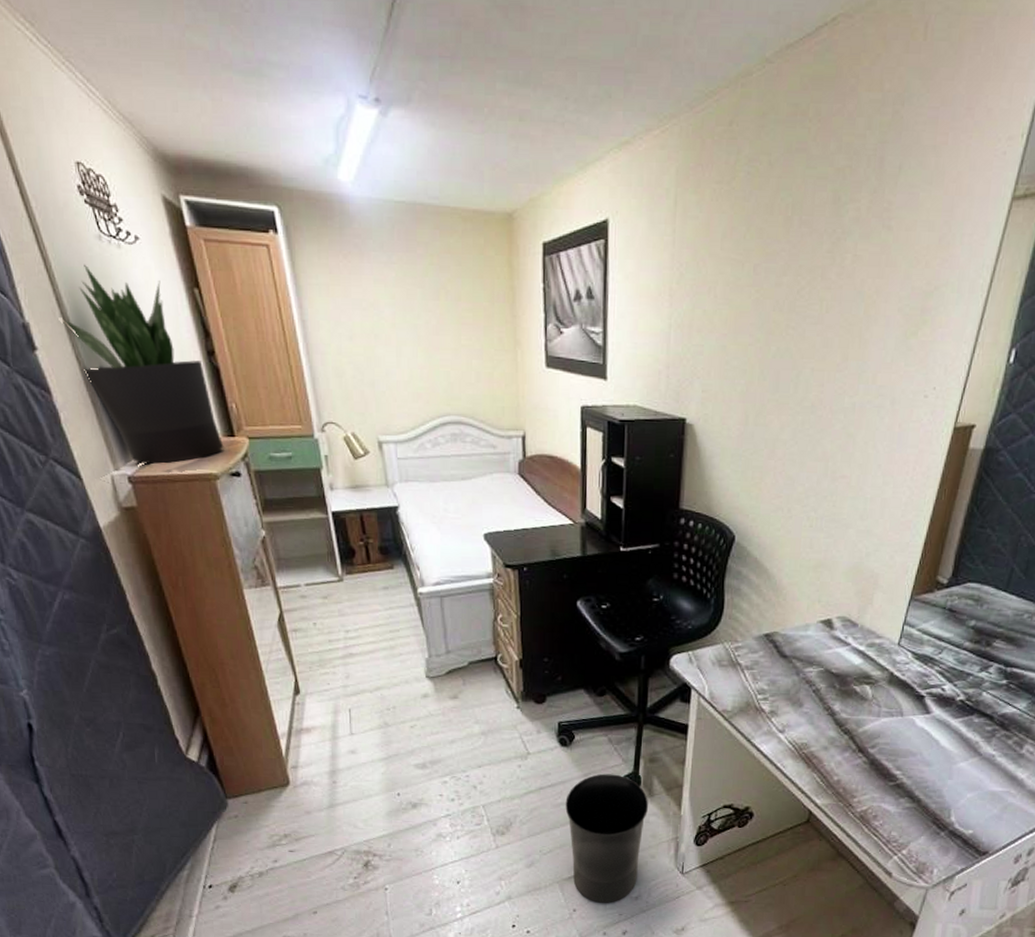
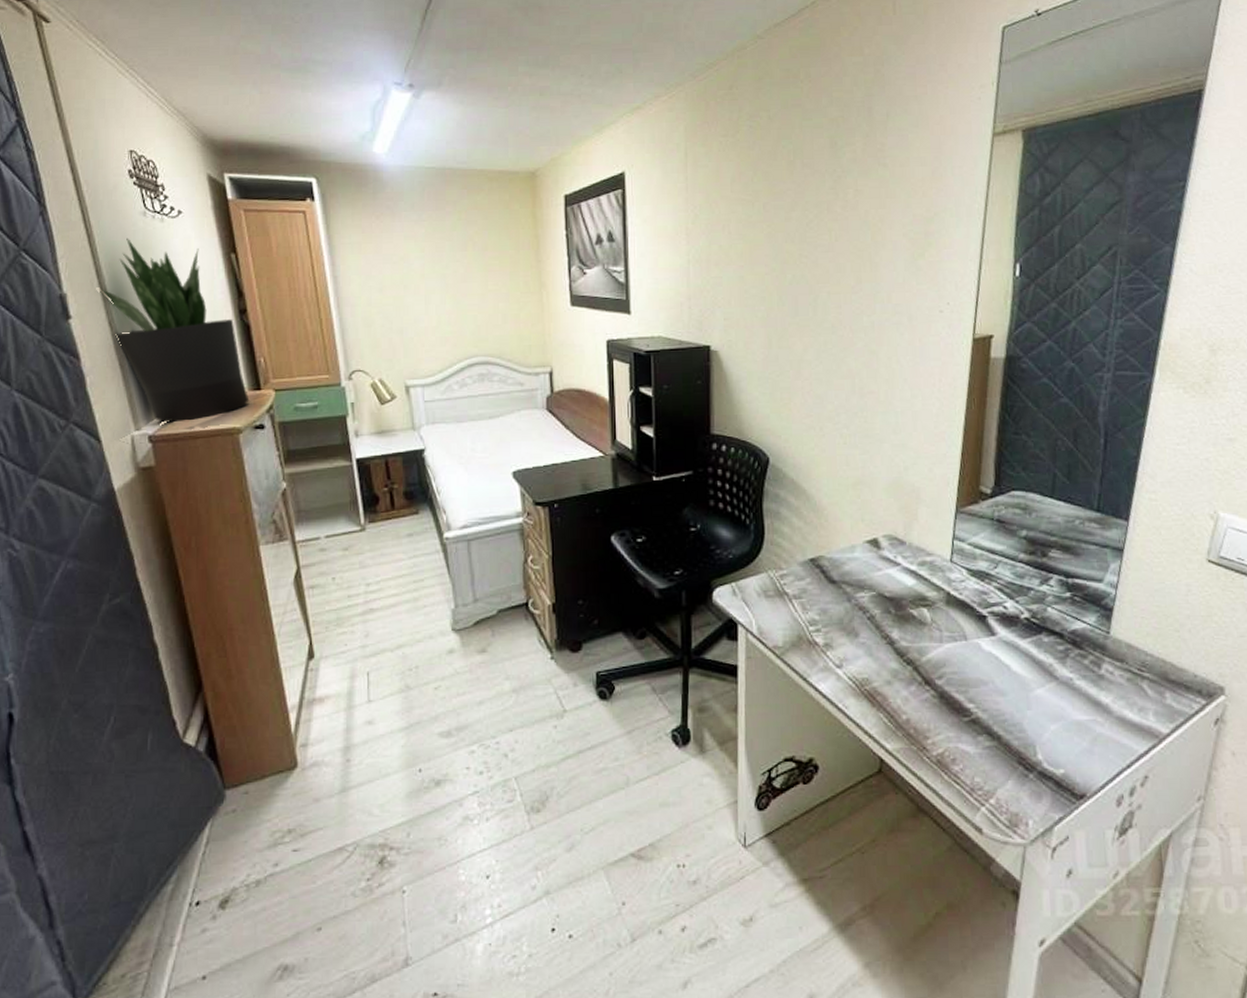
waste bin: present [565,773,648,903] -> none [608,729,700,892]

